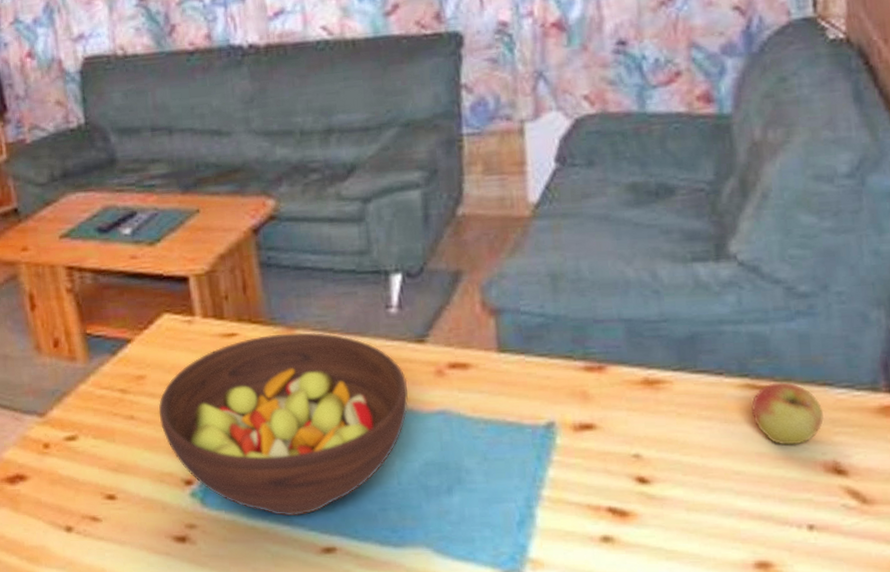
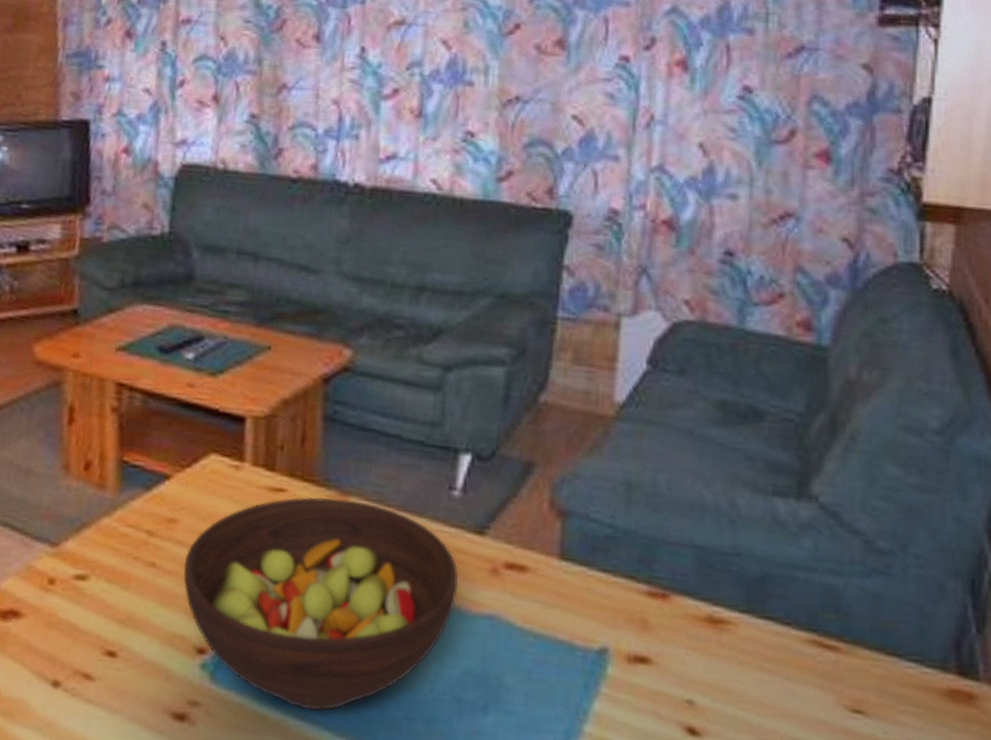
apple: present [750,382,824,445] -> none [815,643,890,718]

